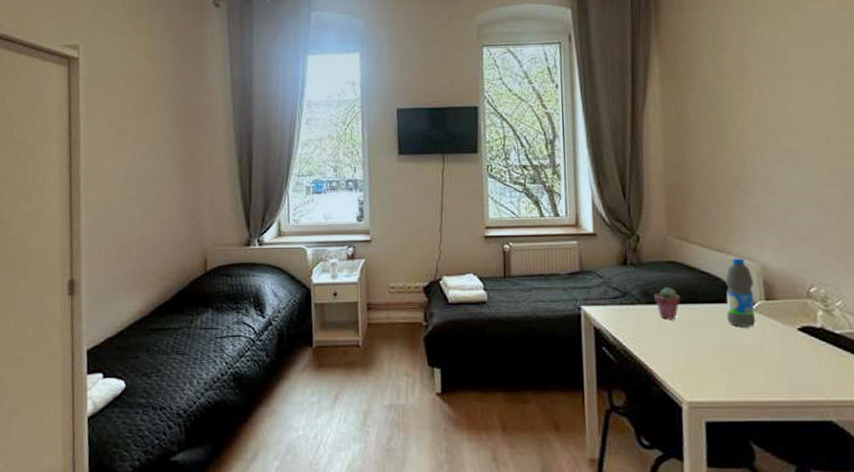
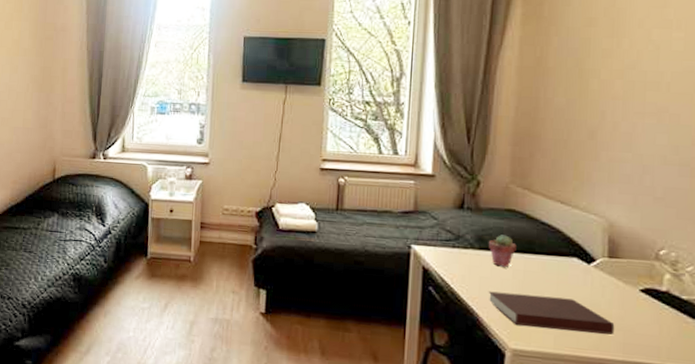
notebook: none [659,345,780,376] -> present [488,291,615,335]
water bottle: present [725,258,756,328] -> none [564,212,598,283]

